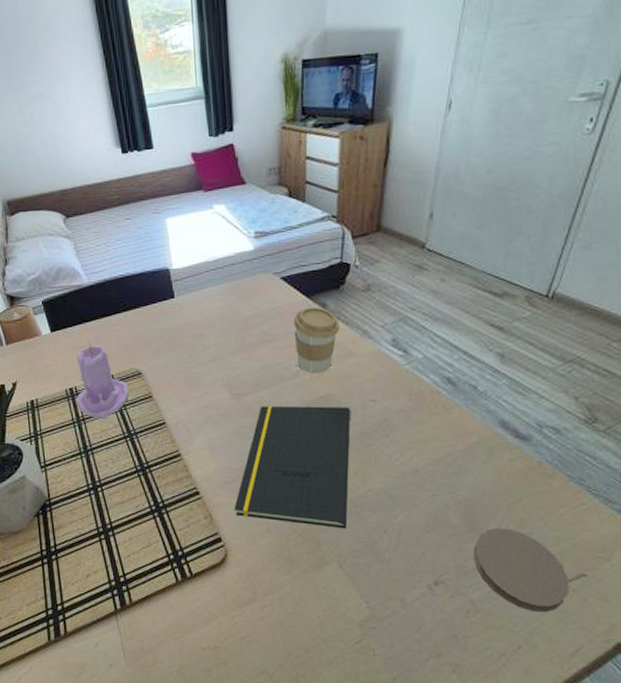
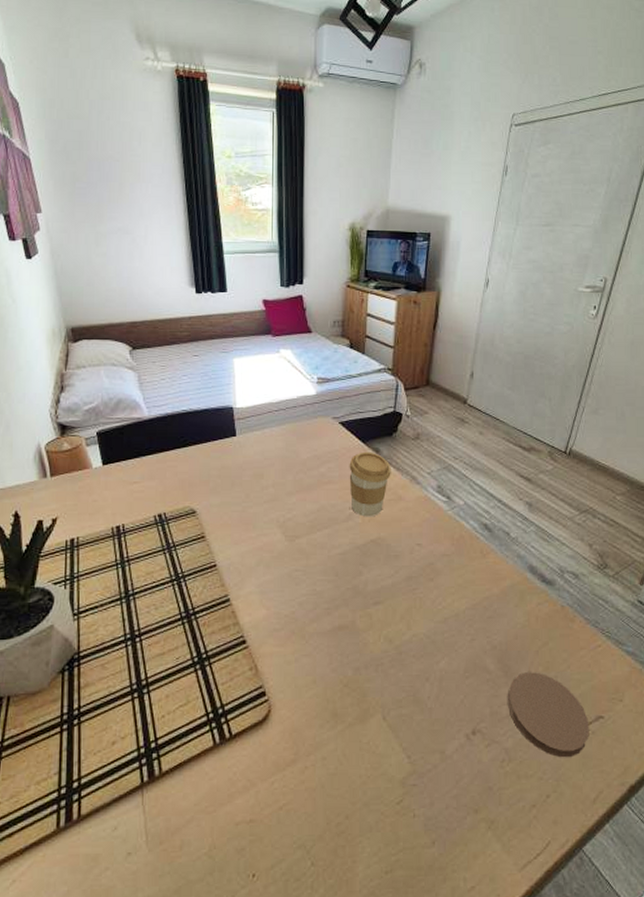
candle: present [75,343,129,419] -> none [121,479,181,561]
notepad: present [234,405,350,529] -> none [281,548,398,678]

